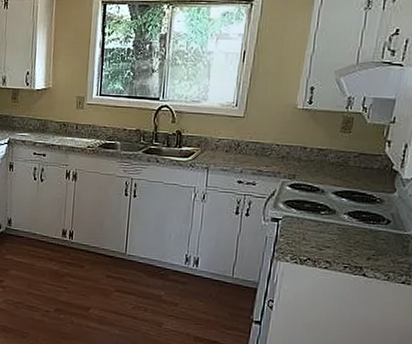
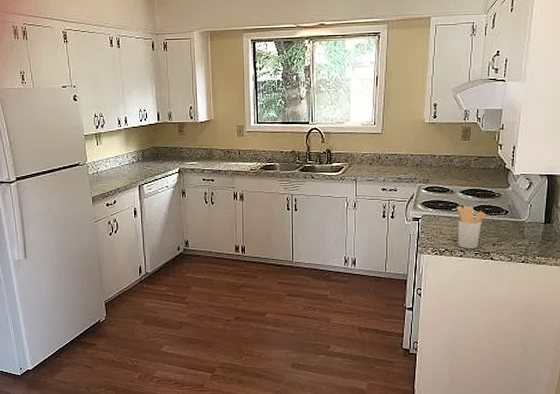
utensil holder: none [324,208,362,261] -> present [456,205,486,248]

